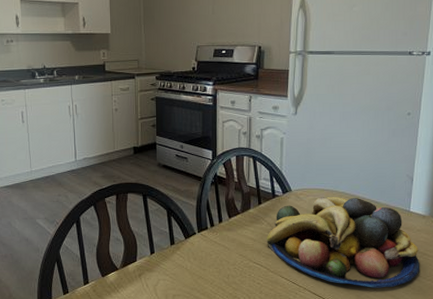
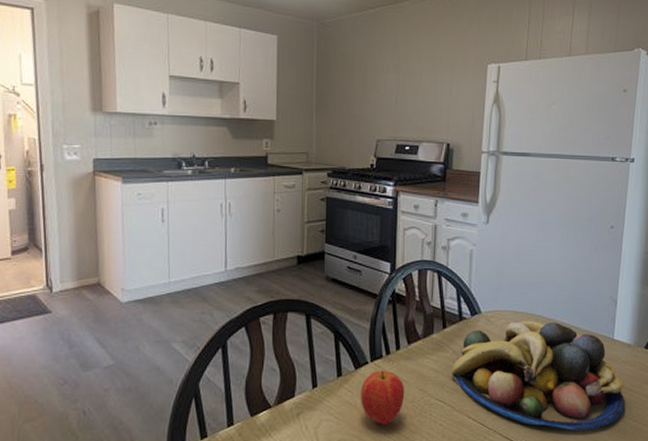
apple: none [191,239,228,284] -> present [361,370,405,425]

